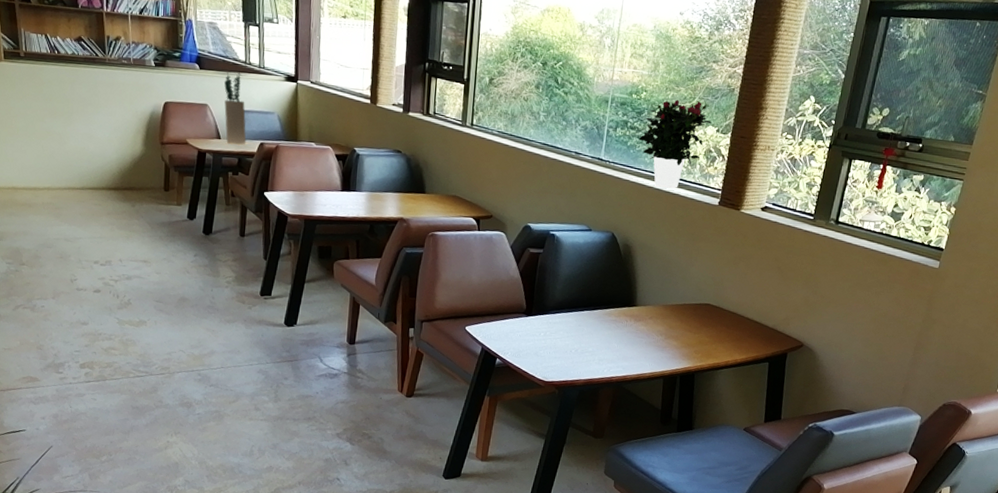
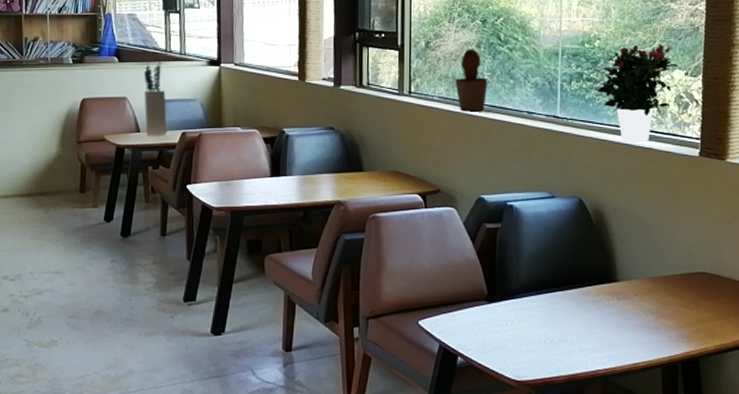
potted cactus: none [513,88,543,149] -> present [455,49,488,112]

